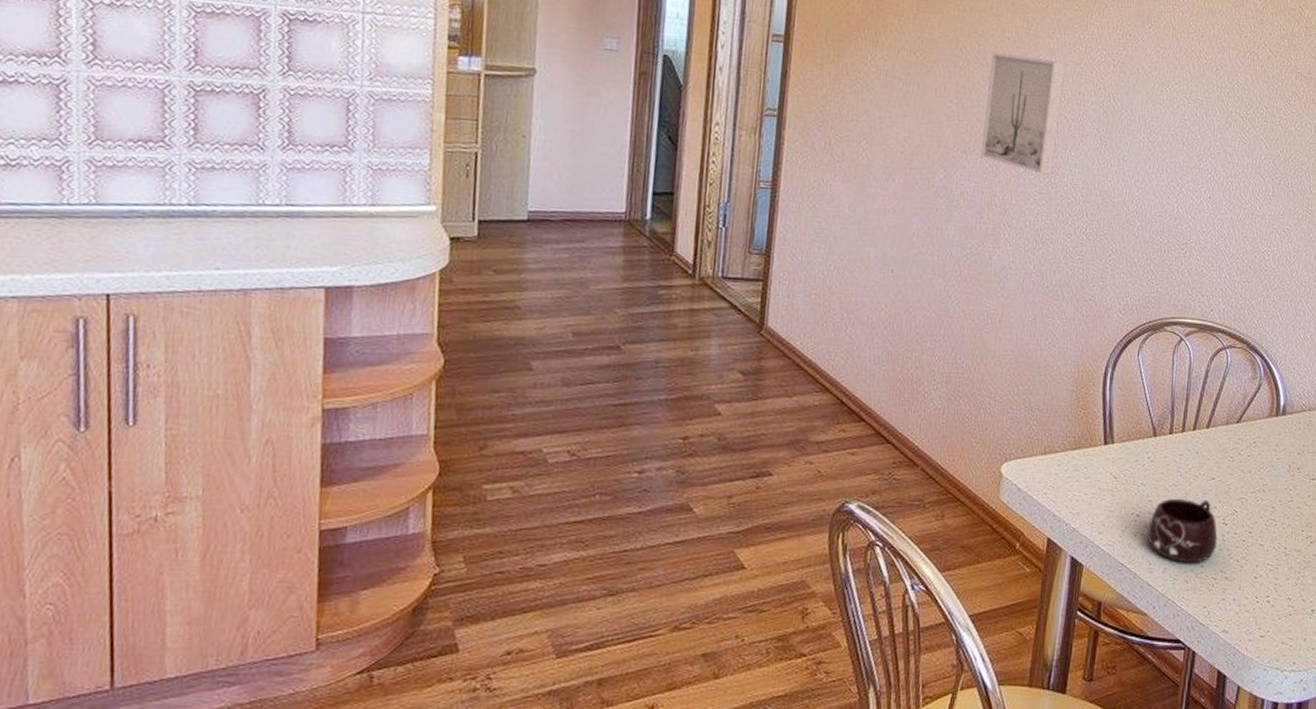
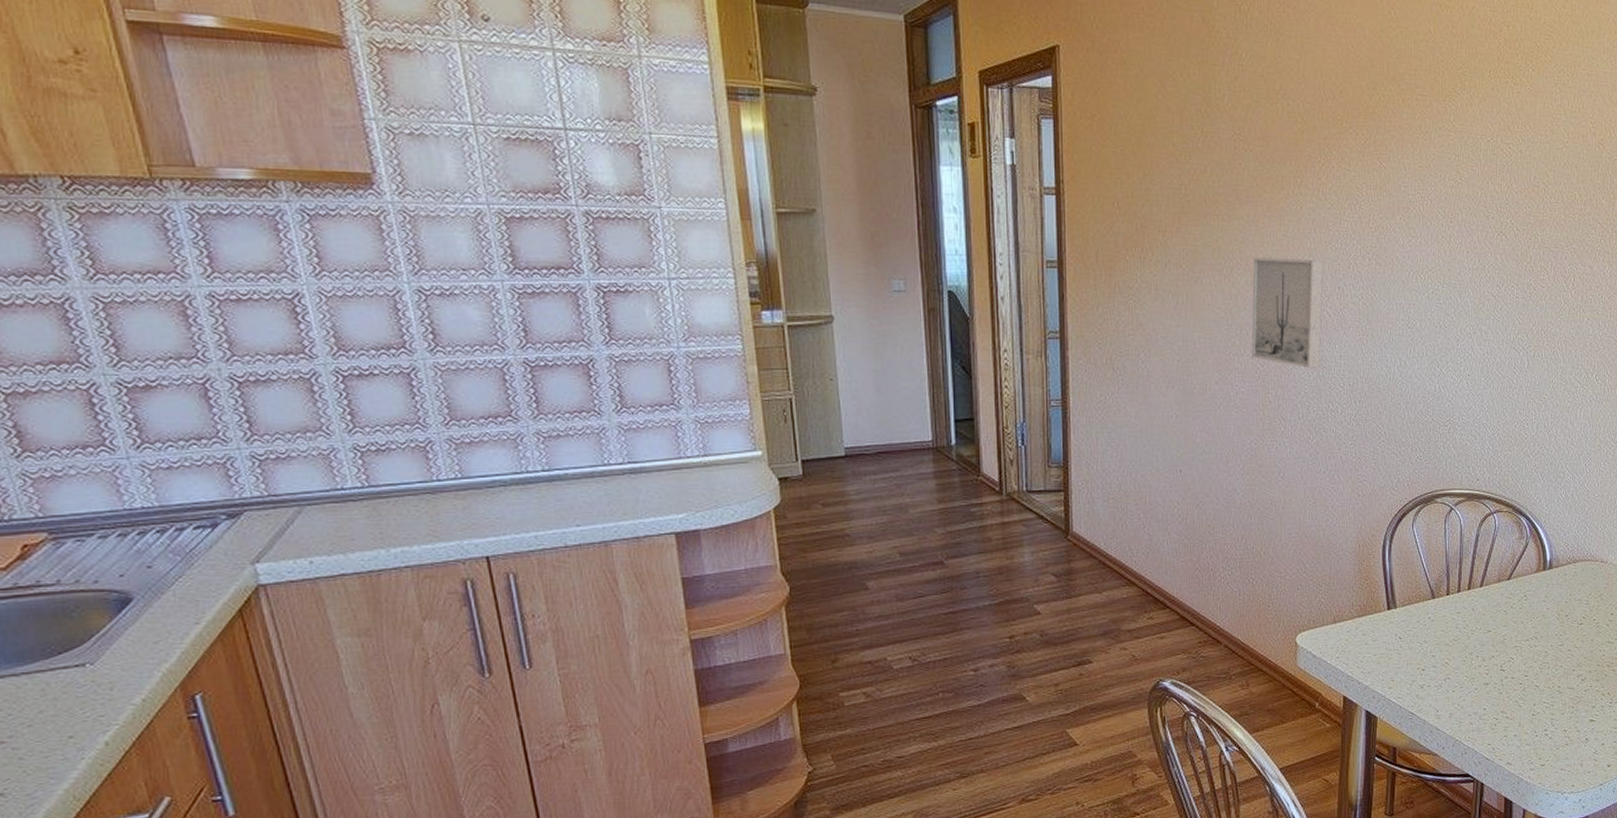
mug: present [1147,498,1218,563] -> none [1433,651,1497,708]

